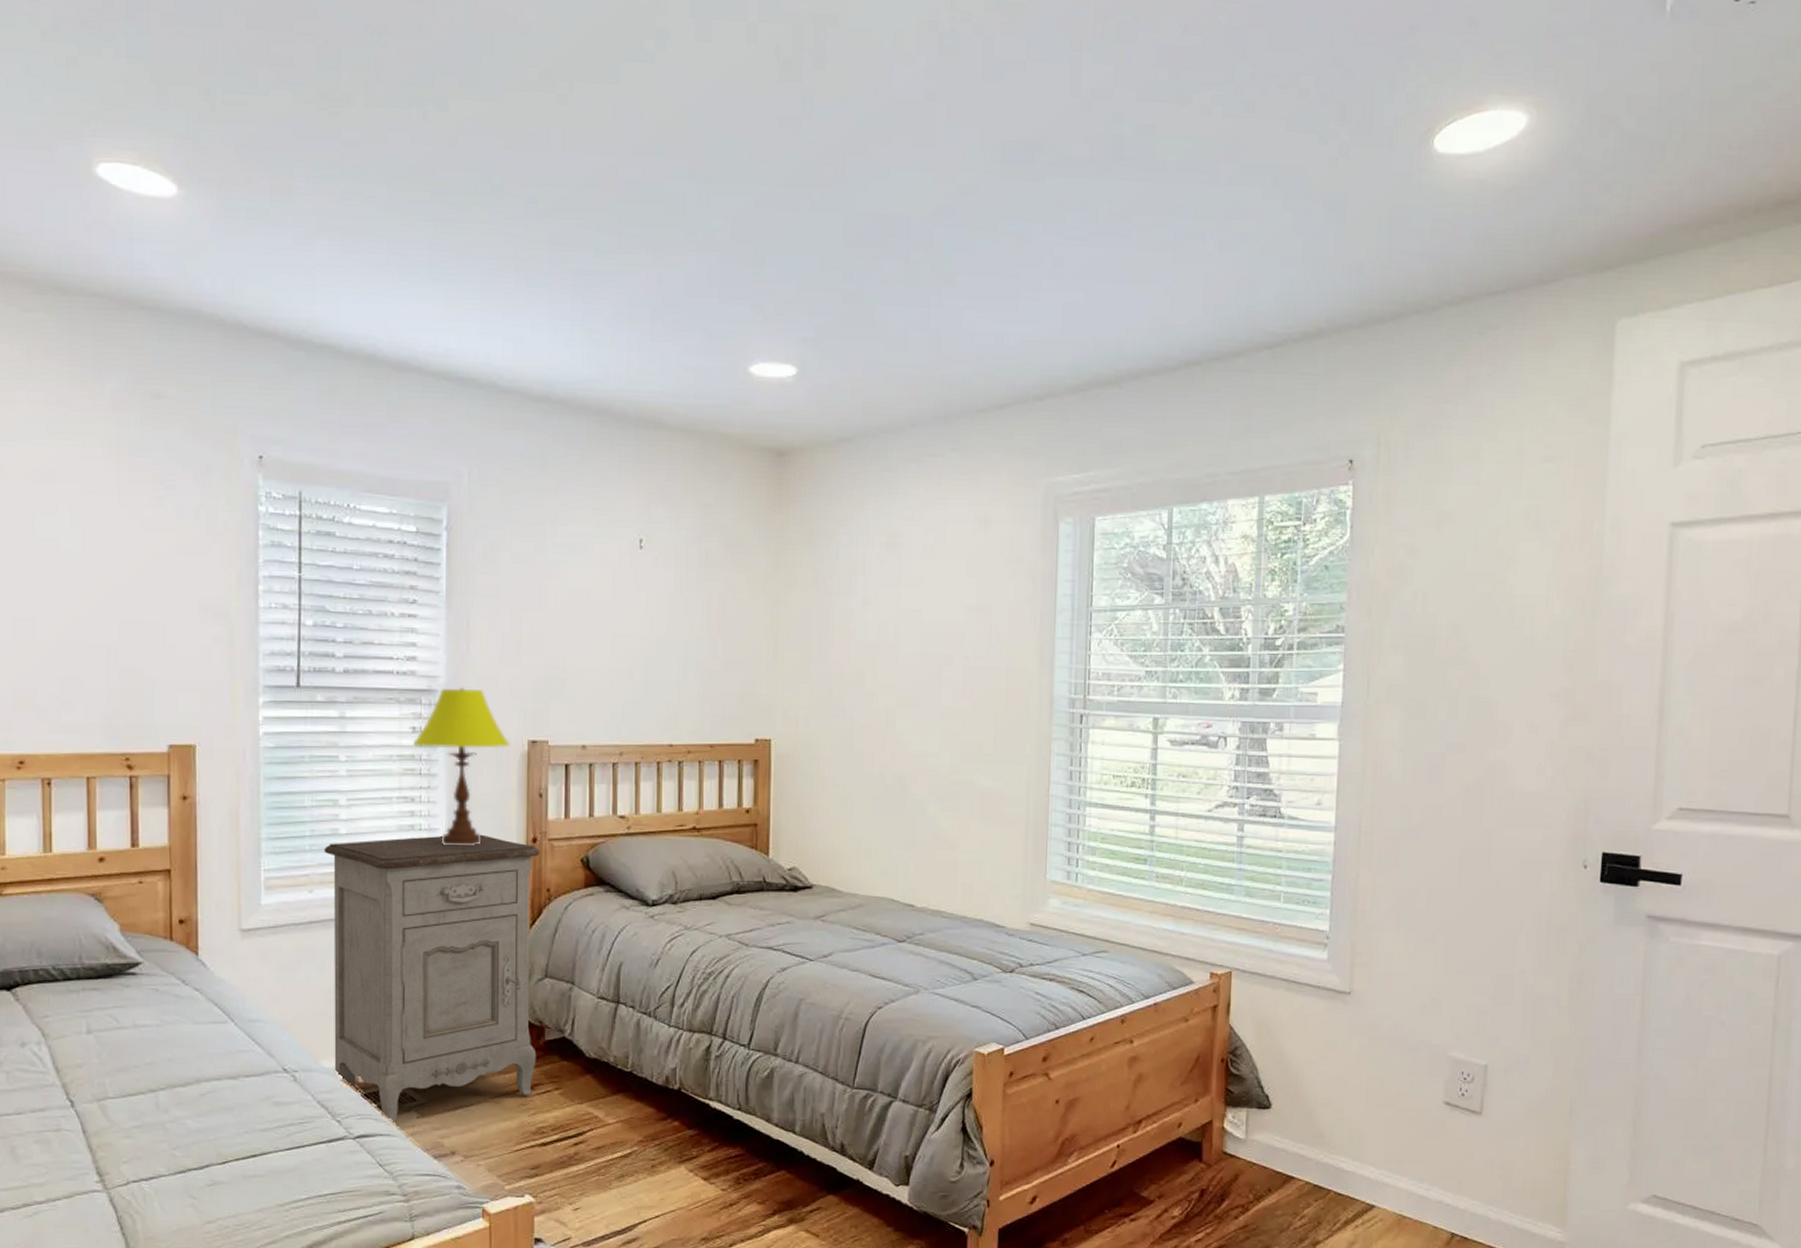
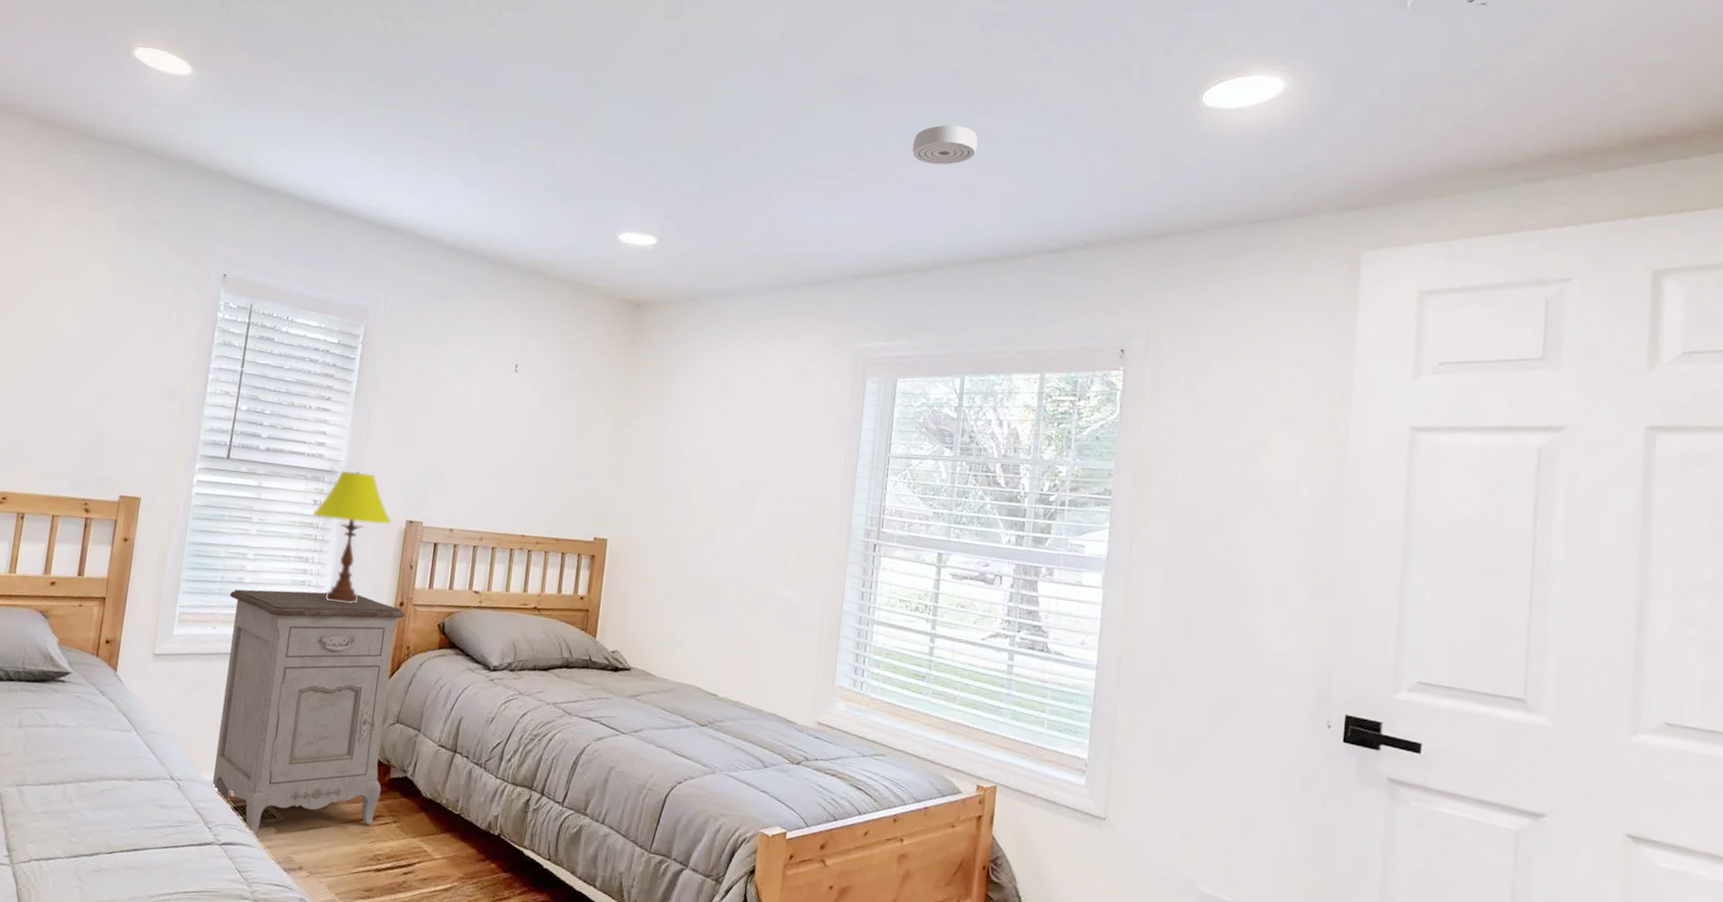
smoke detector: none [1096,197,1173,249] -> present [912,125,978,165]

